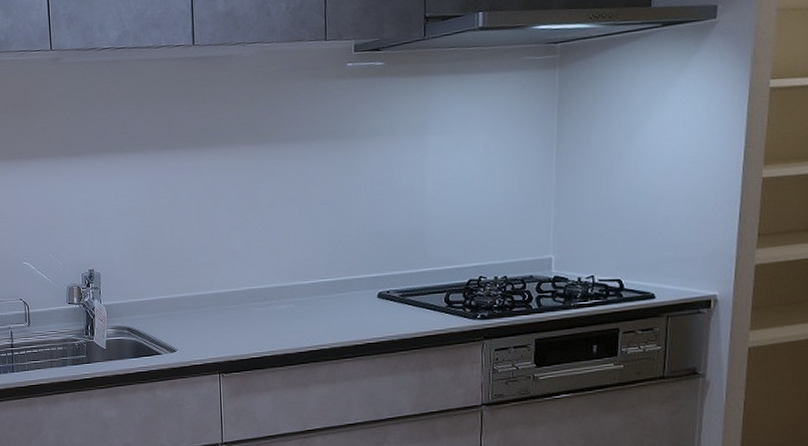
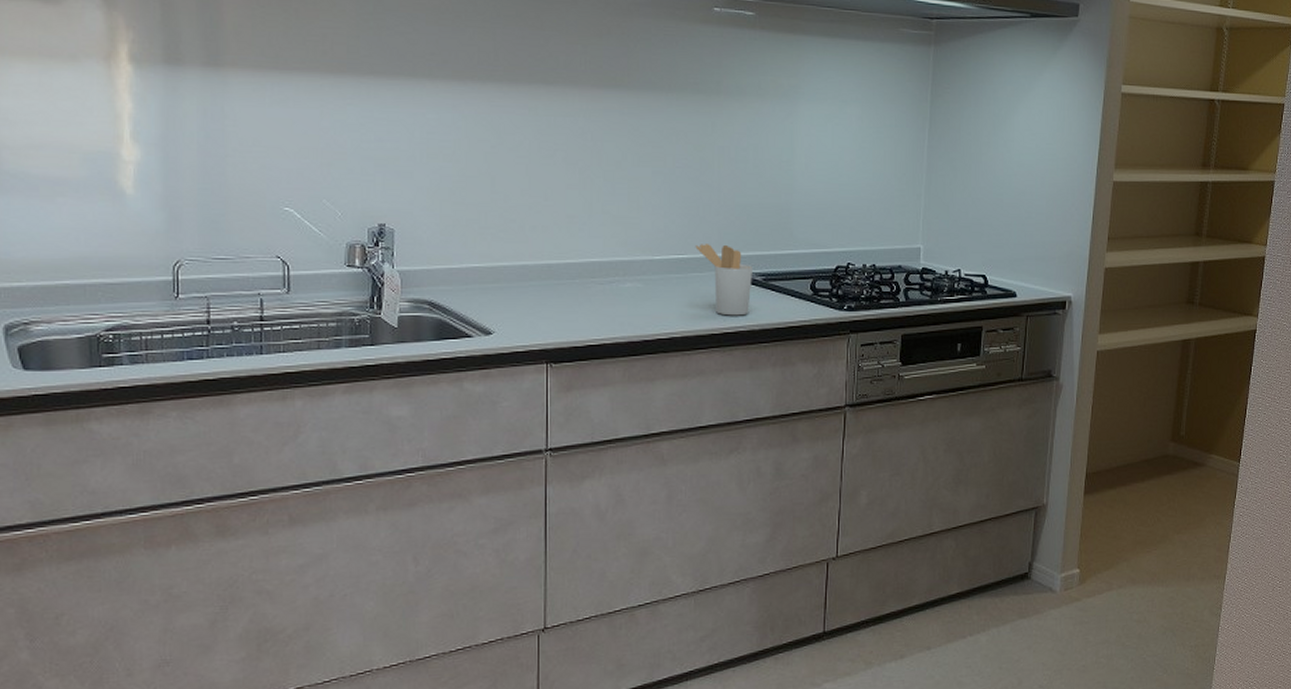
utensil holder: none [339,267,391,329] -> present [695,244,752,316]

